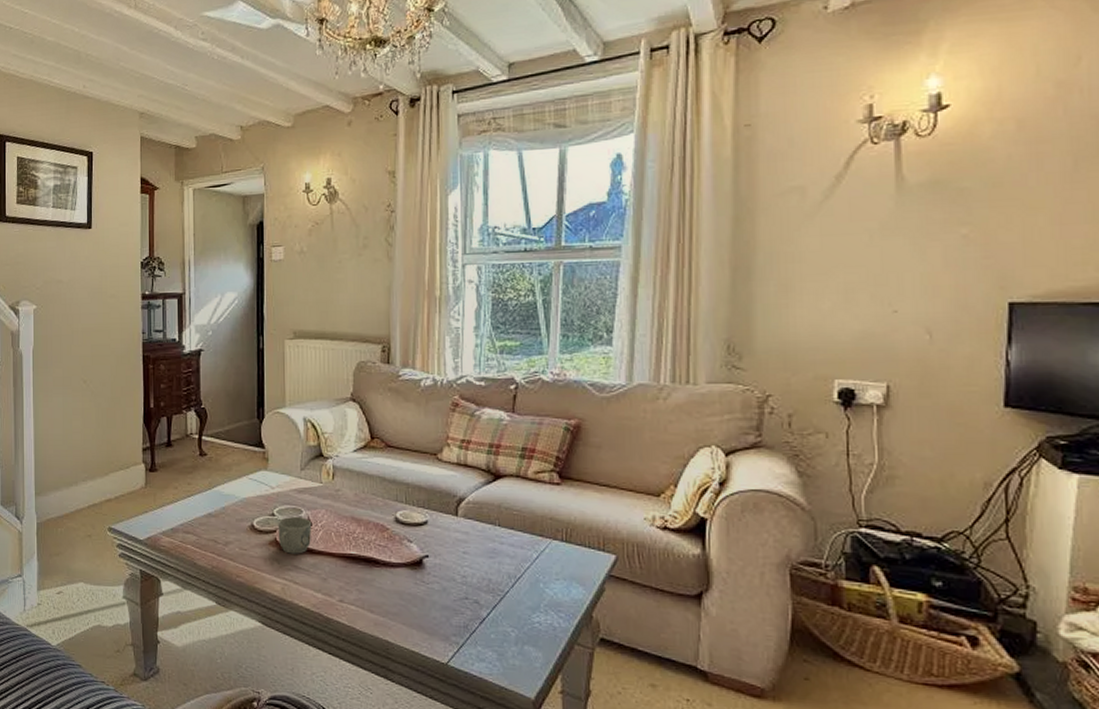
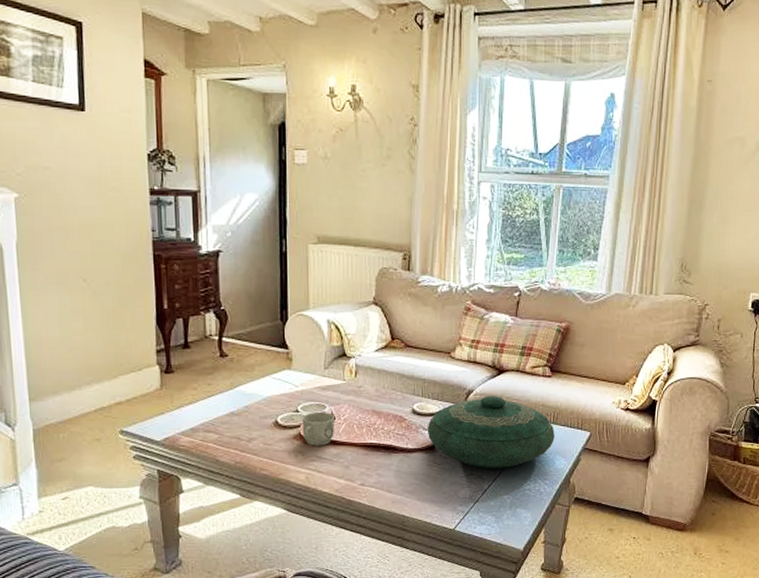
decorative bowl: none [412,505,569,594] -> present [427,396,555,469]

